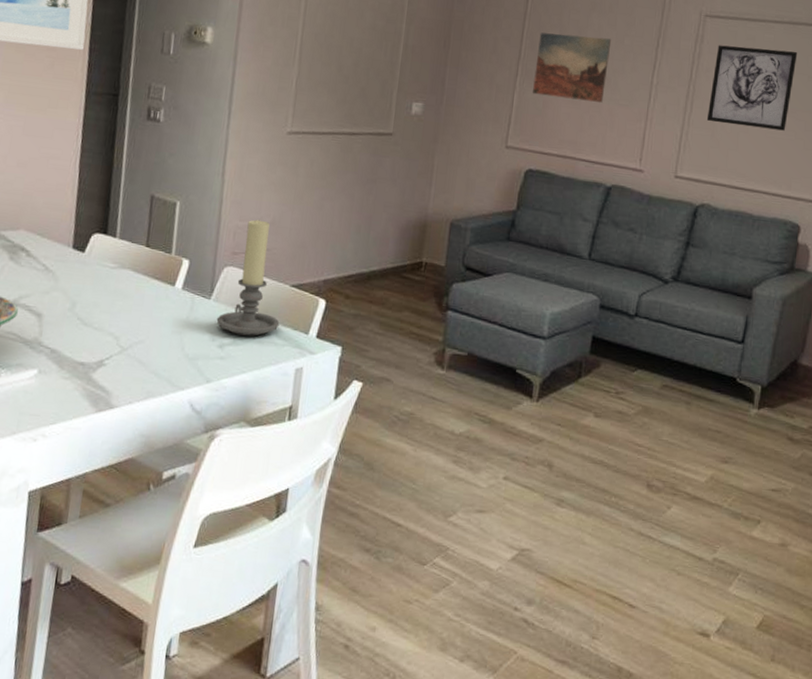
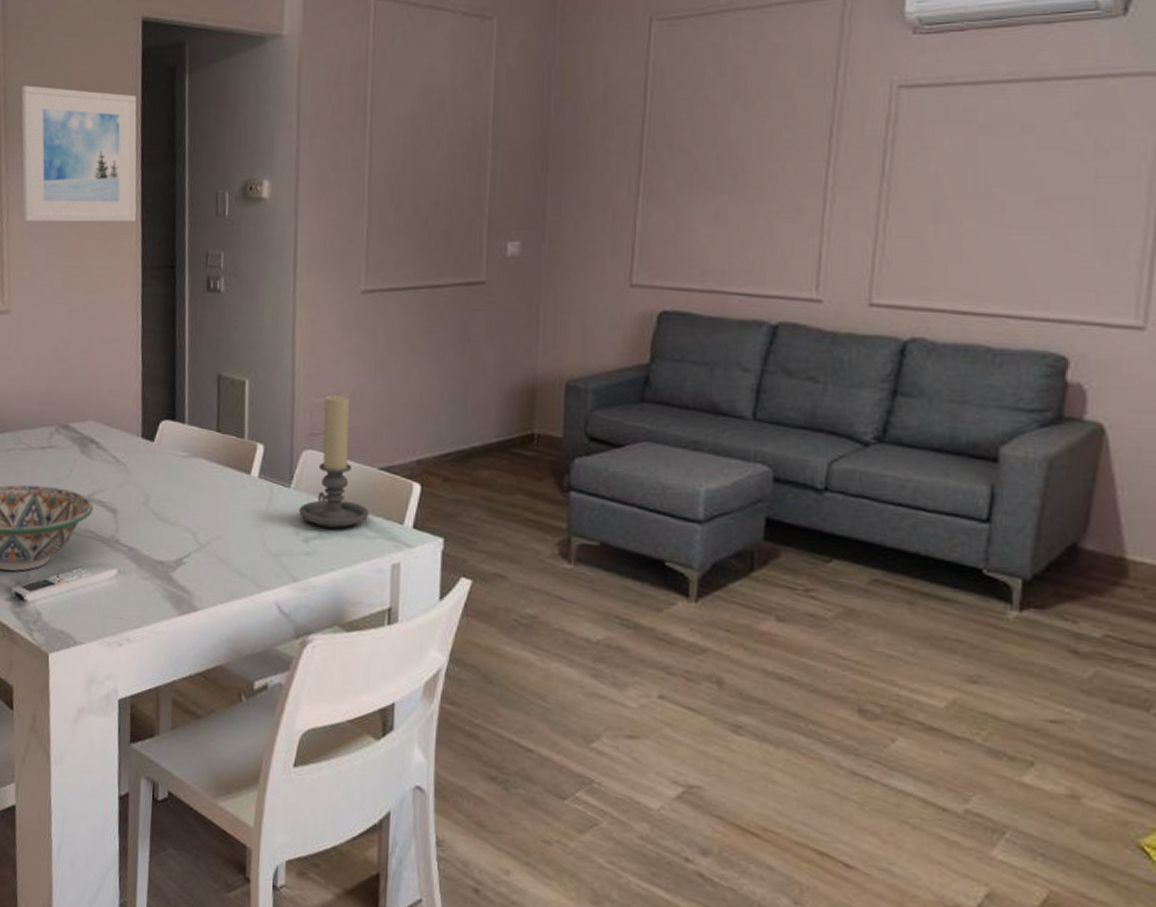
wall art: present [533,32,612,103] -> none [661,134,764,218]
wall art: present [706,45,798,131] -> none [910,118,1047,230]

